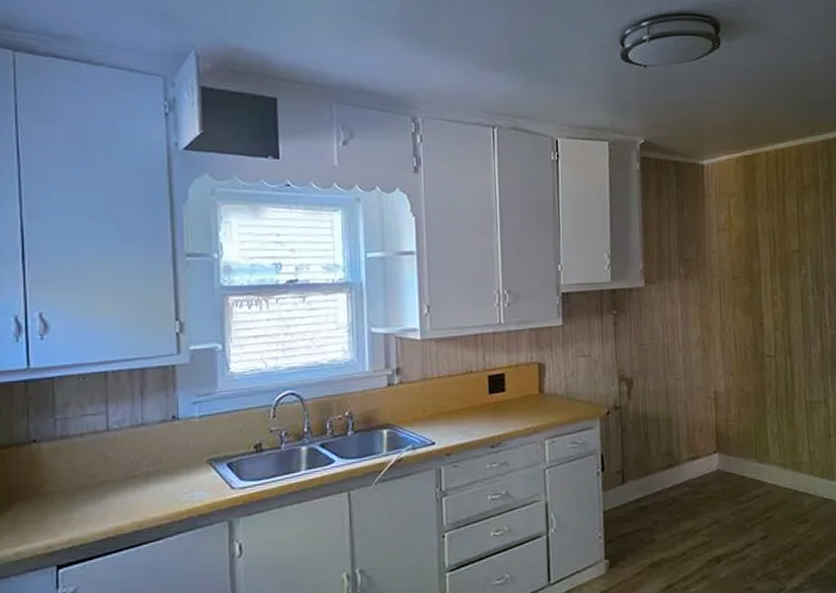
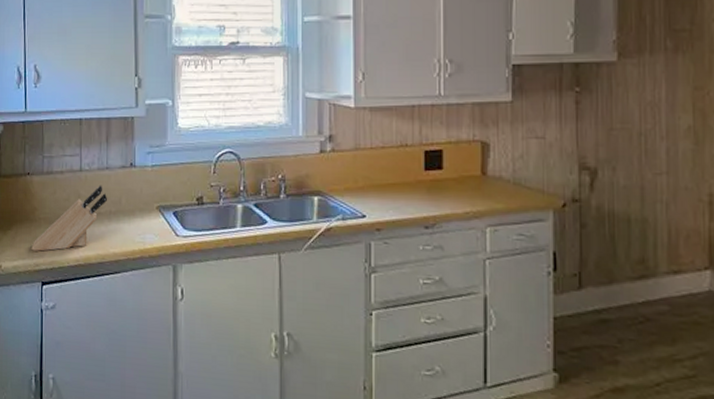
knife block: none [41,444,143,531] -> present [31,185,107,252]

